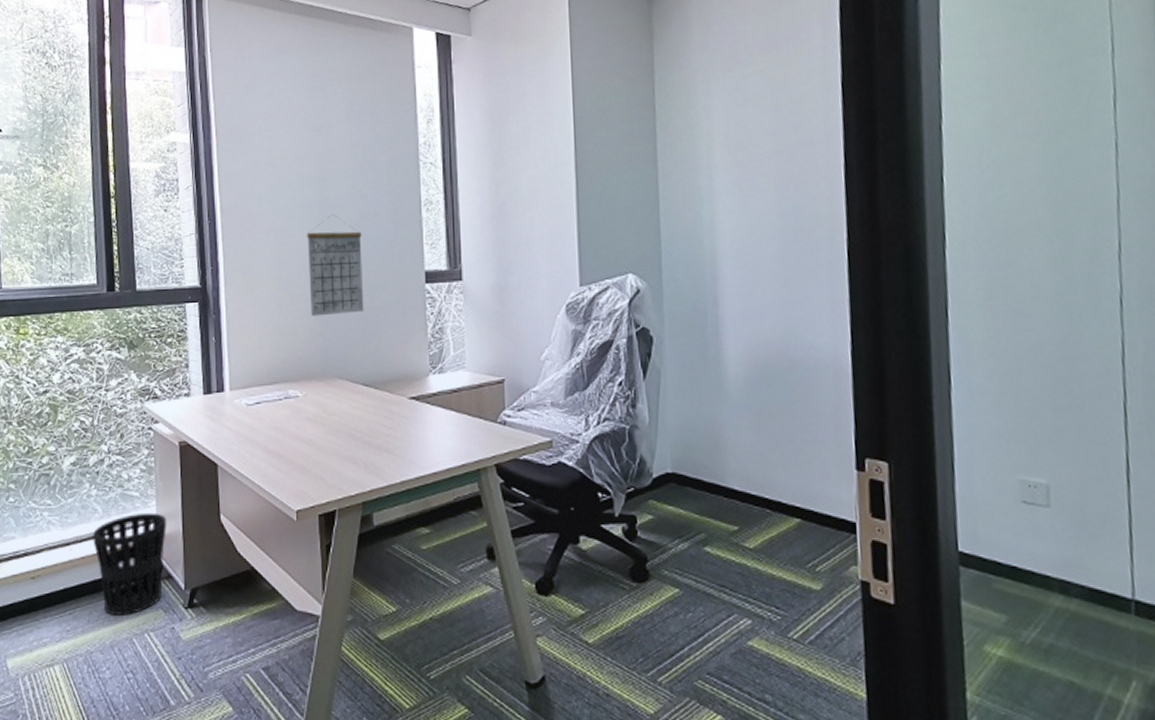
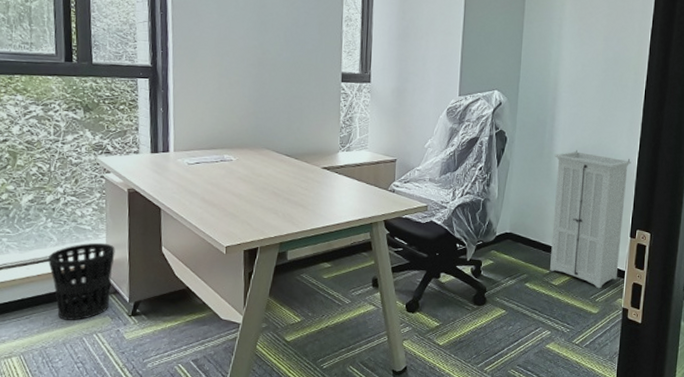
calendar: present [306,215,364,316] -> none [246,20,293,100]
storage cabinet: none [724,347,845,552] -> present [550,150,632,289]

